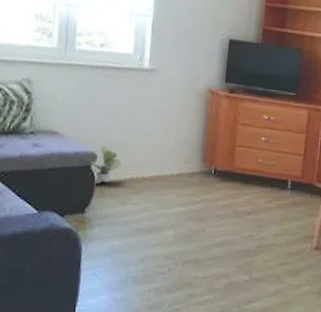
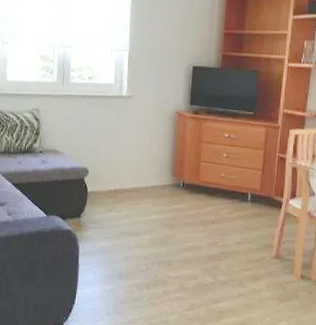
potted plant: present [90,146,122,184] -> none [84,162,107,194]

